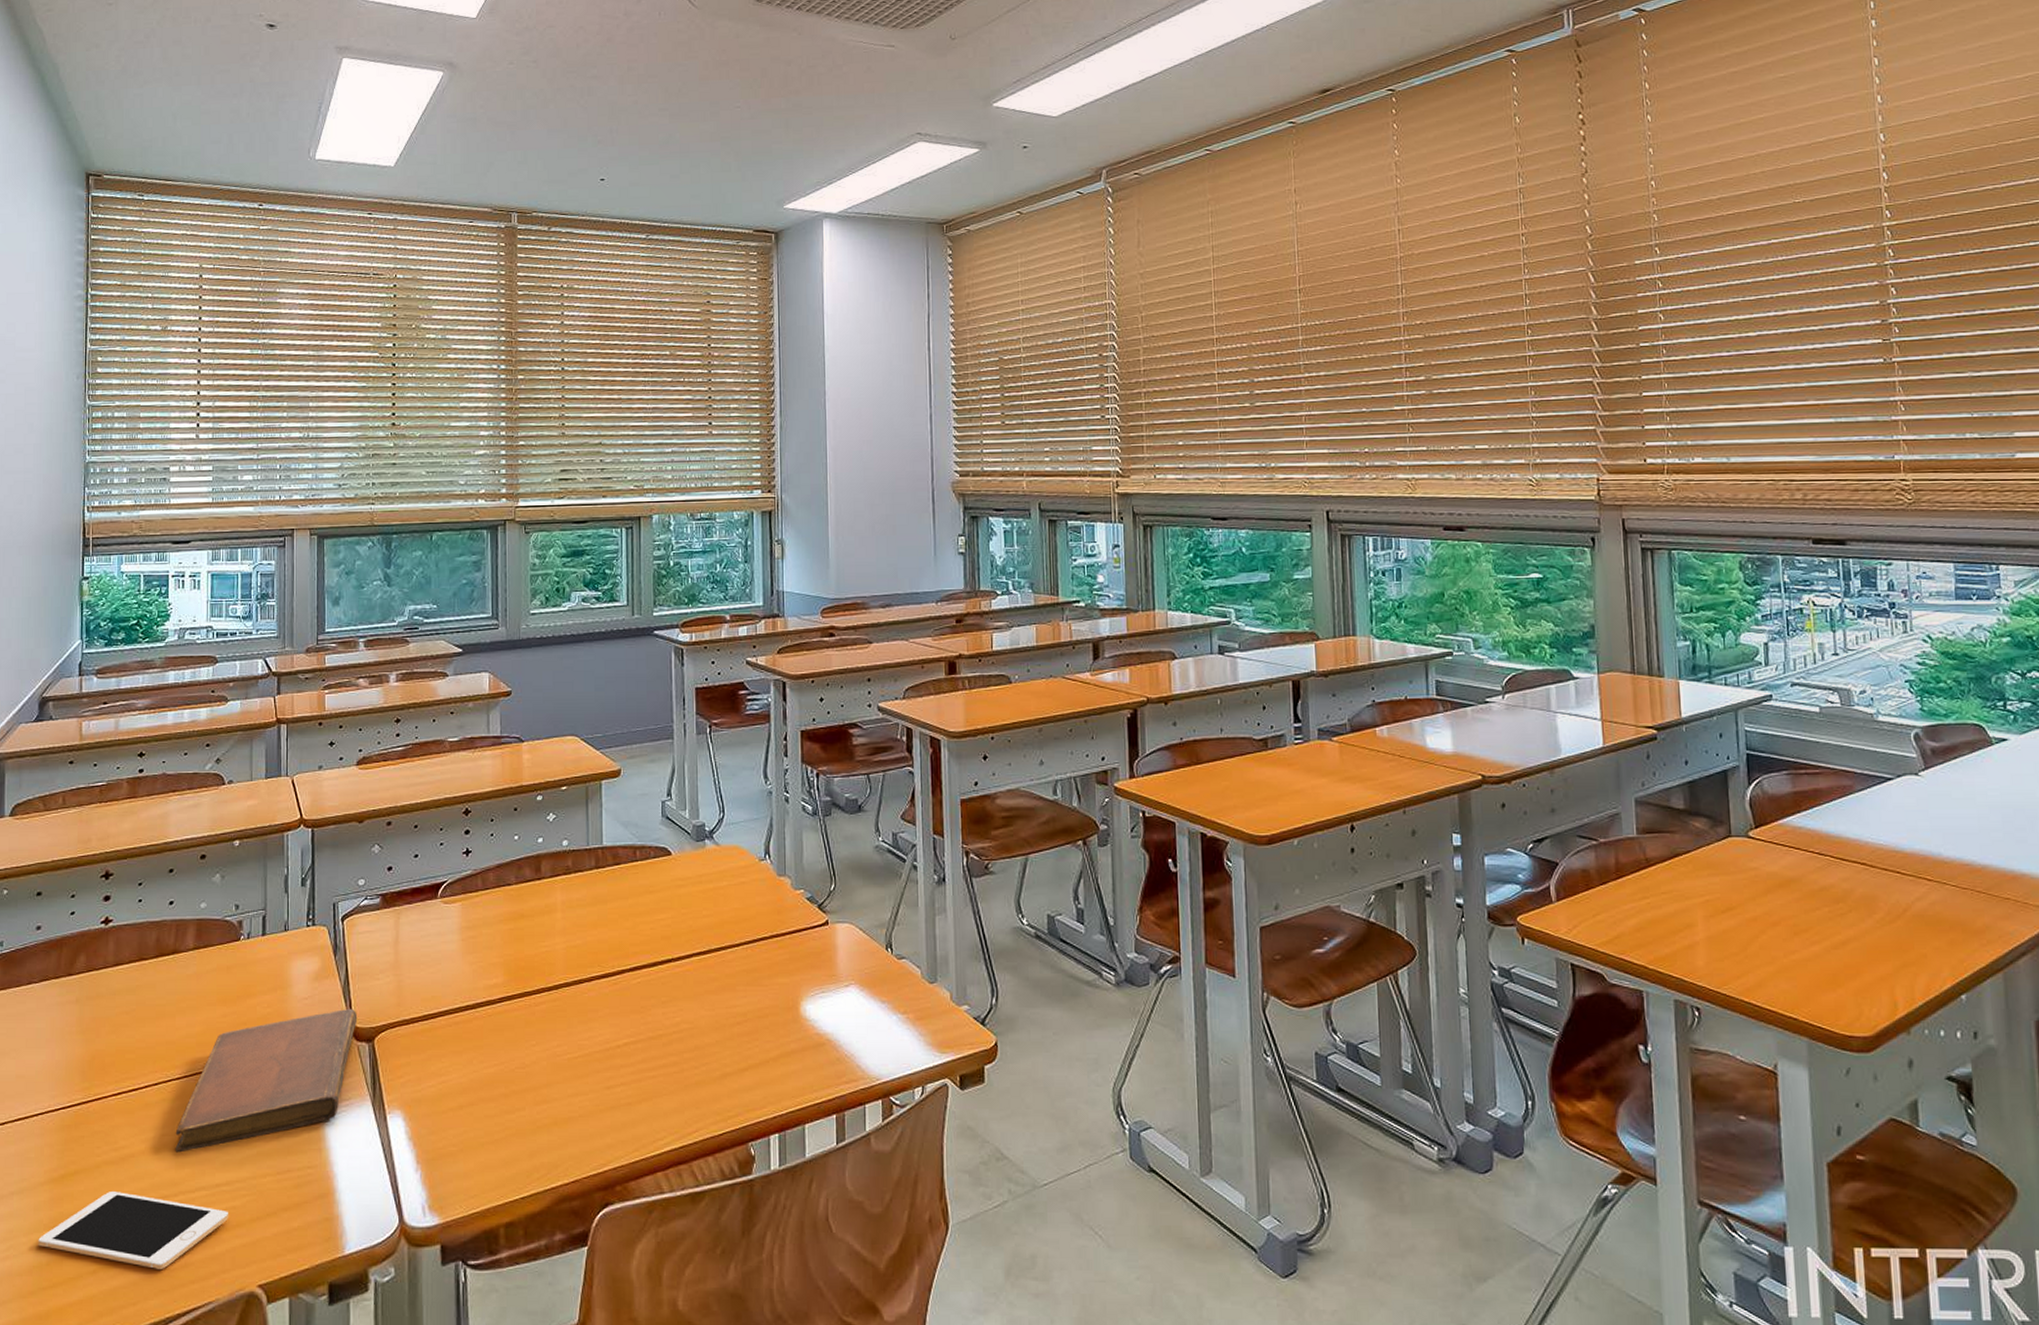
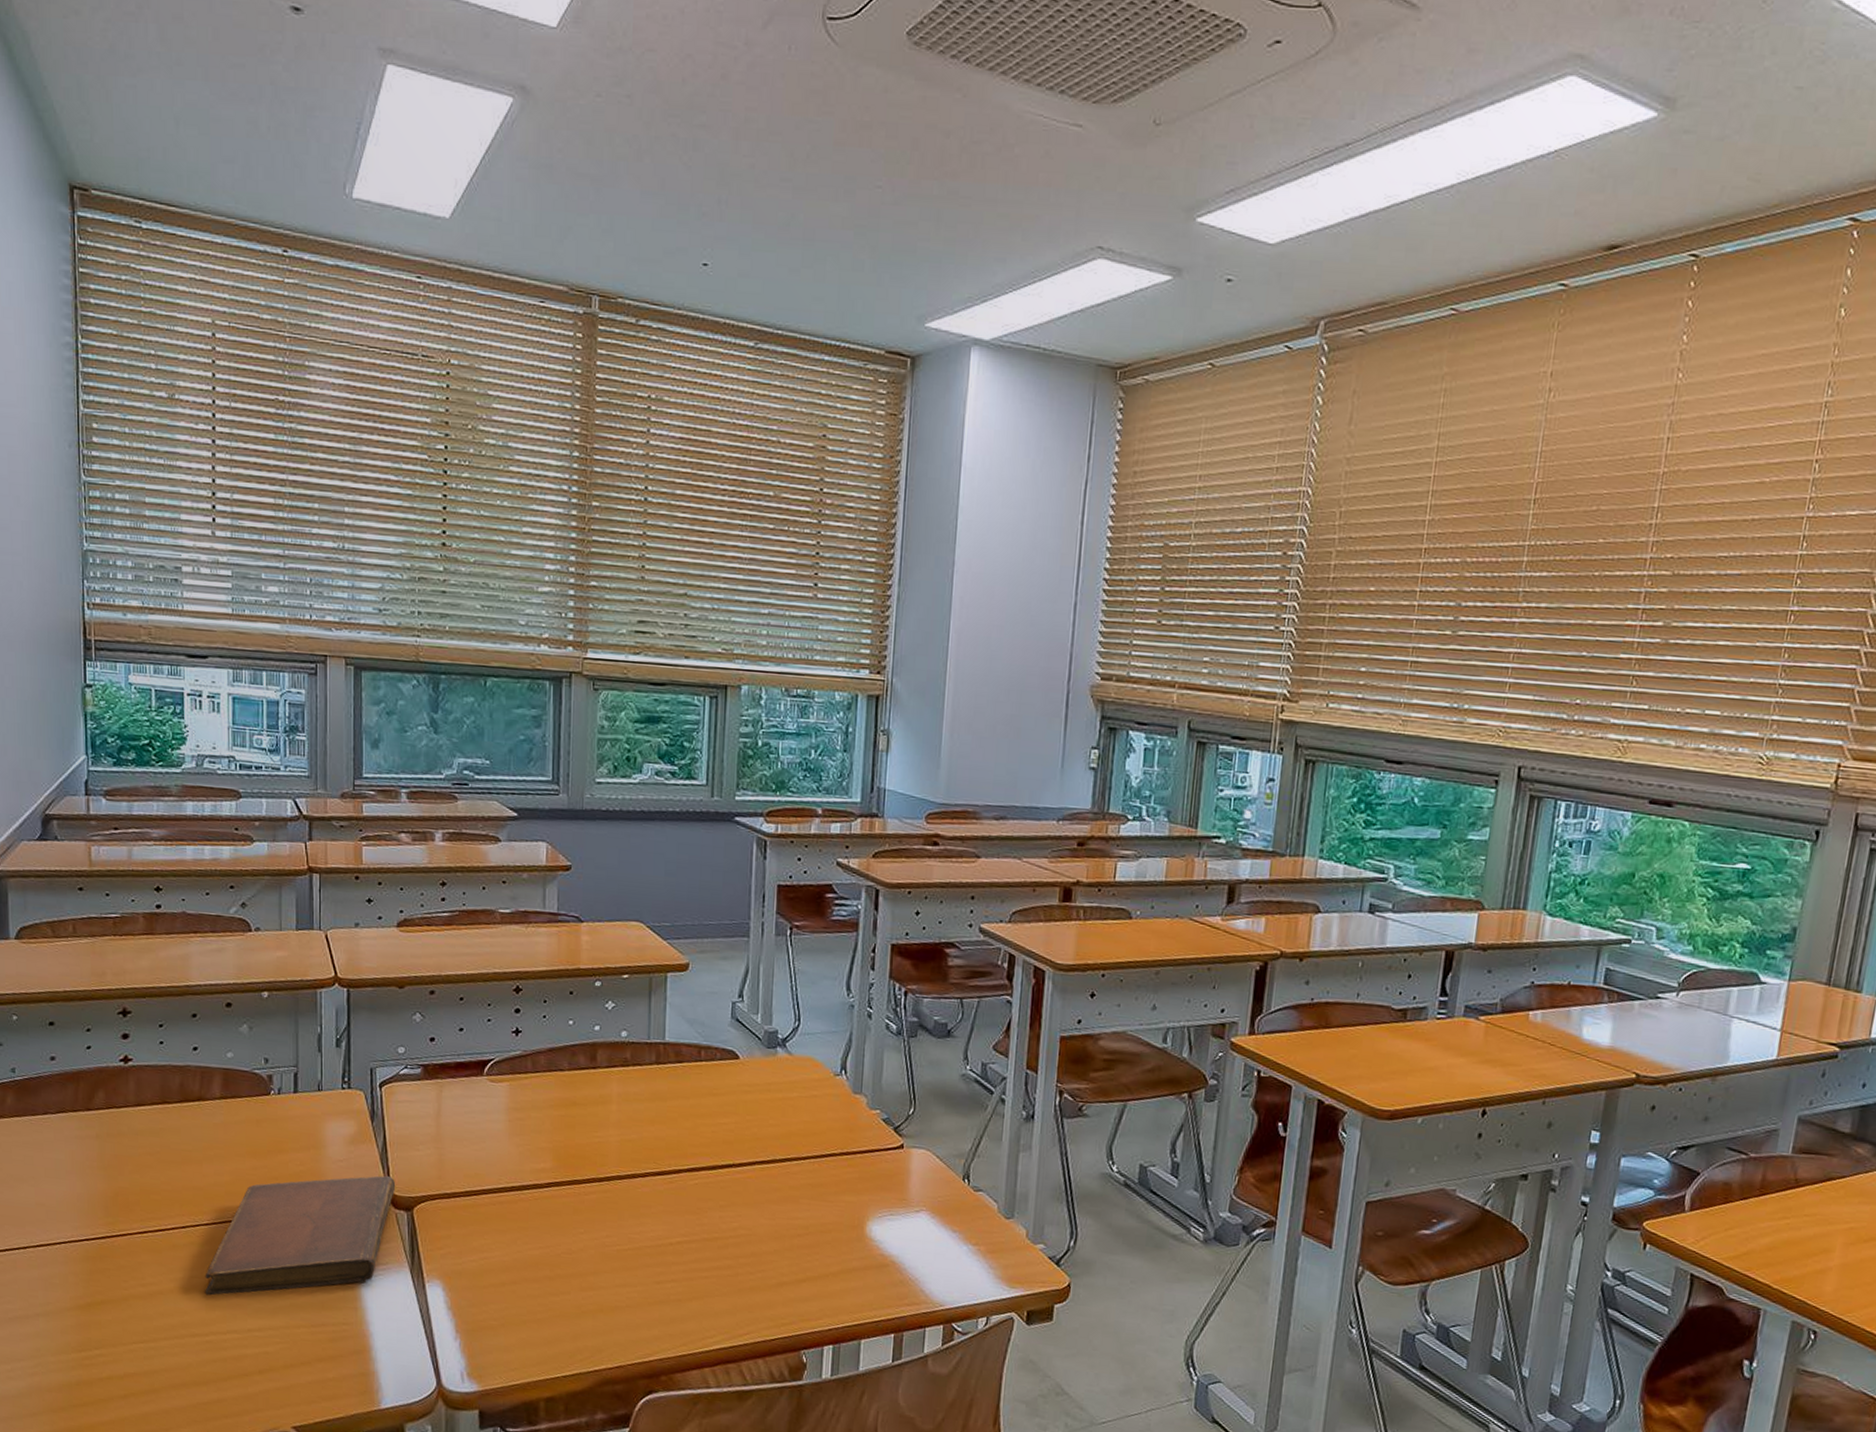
cell phone: present [38,1192,228,1270] -> none [66,1324,261,1402]

